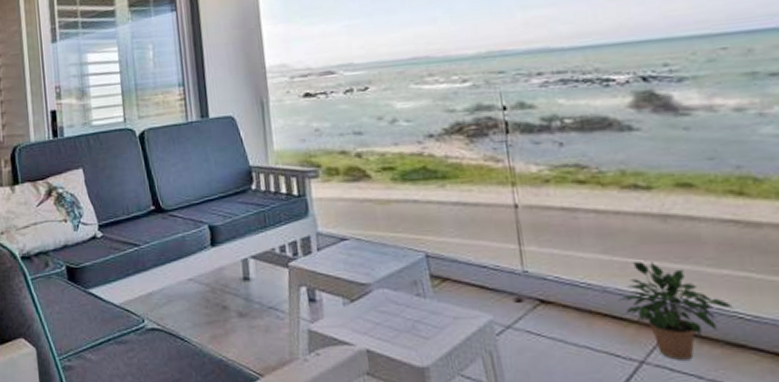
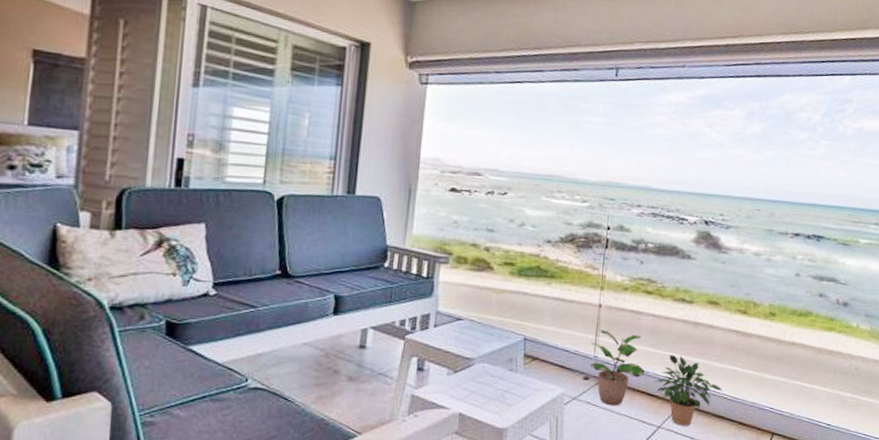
potted plant: none [515,235,602,335] -> present [591,328,645,406]

